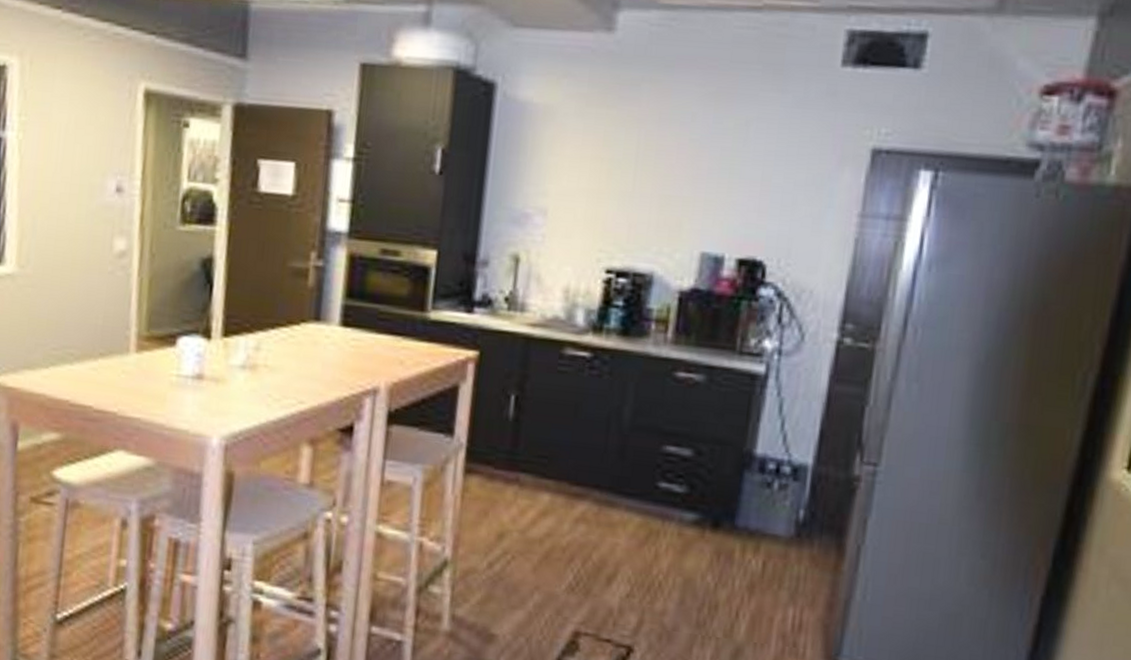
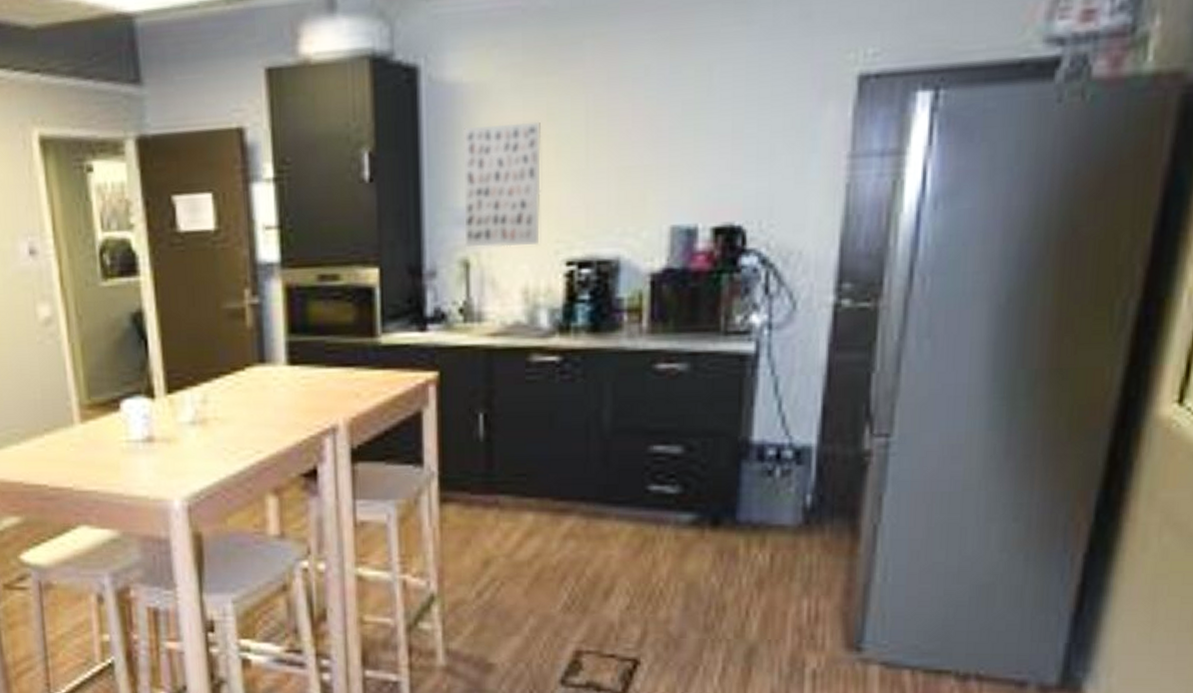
wall art: none [517,141,598,252] -> present [462,121,542,248]

